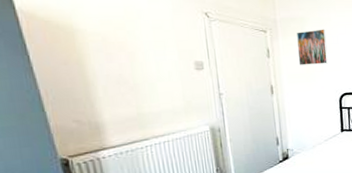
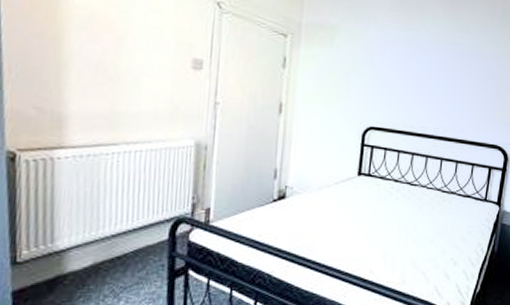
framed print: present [297,29,329,65] -> none [319,42,360,87]

